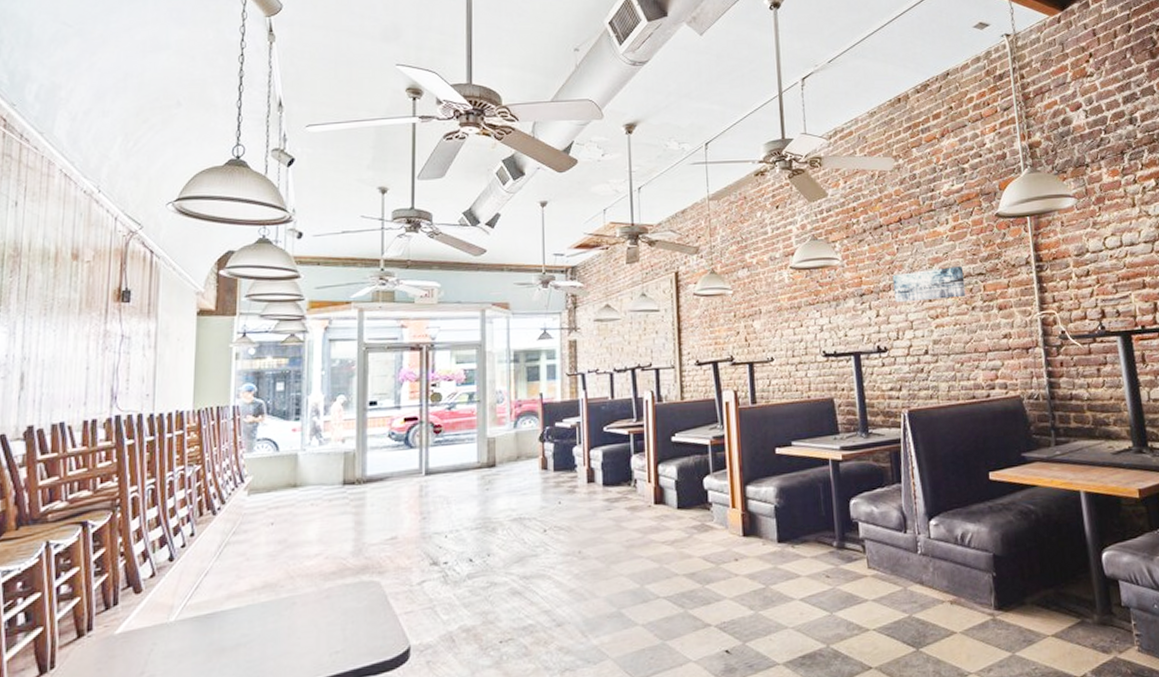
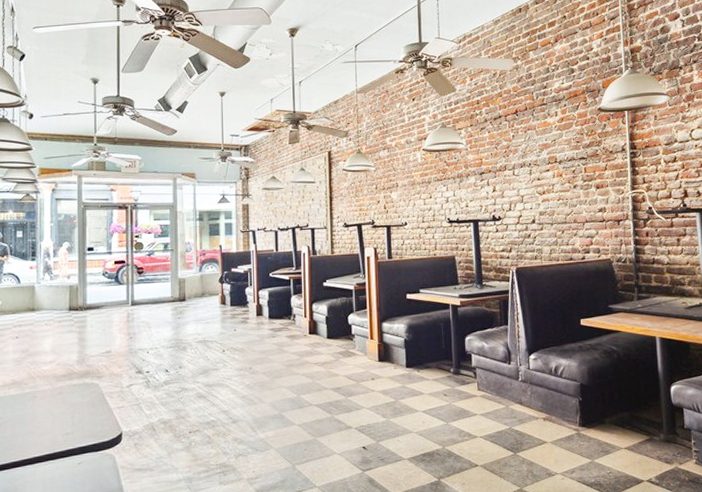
wall art: present [892,266,966,303] -> none [508,152,569,181]

